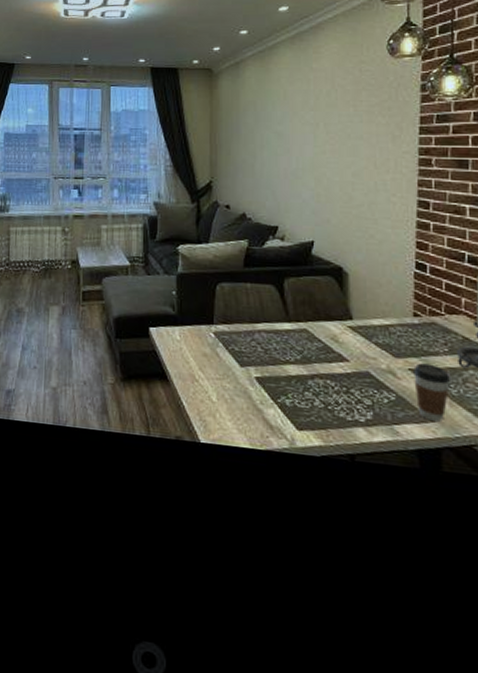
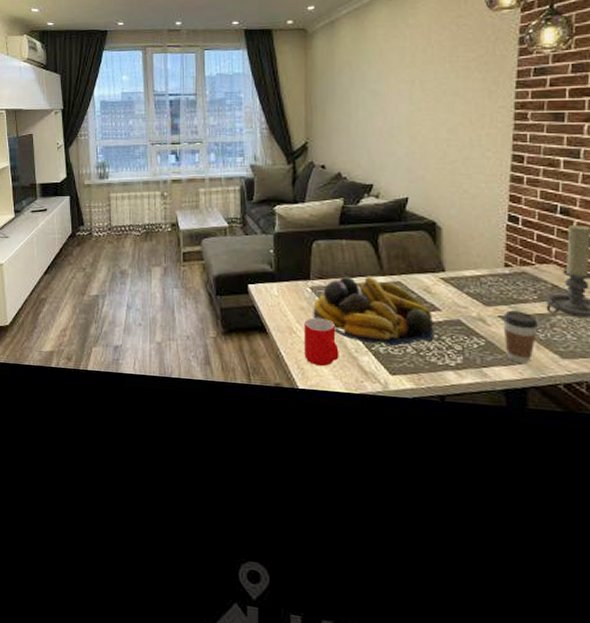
mug: none [207,365,243,419] -> present [304,318,339,367]
fruit bowl: none [216,321,343,398] -> present [313,276,434,346]

